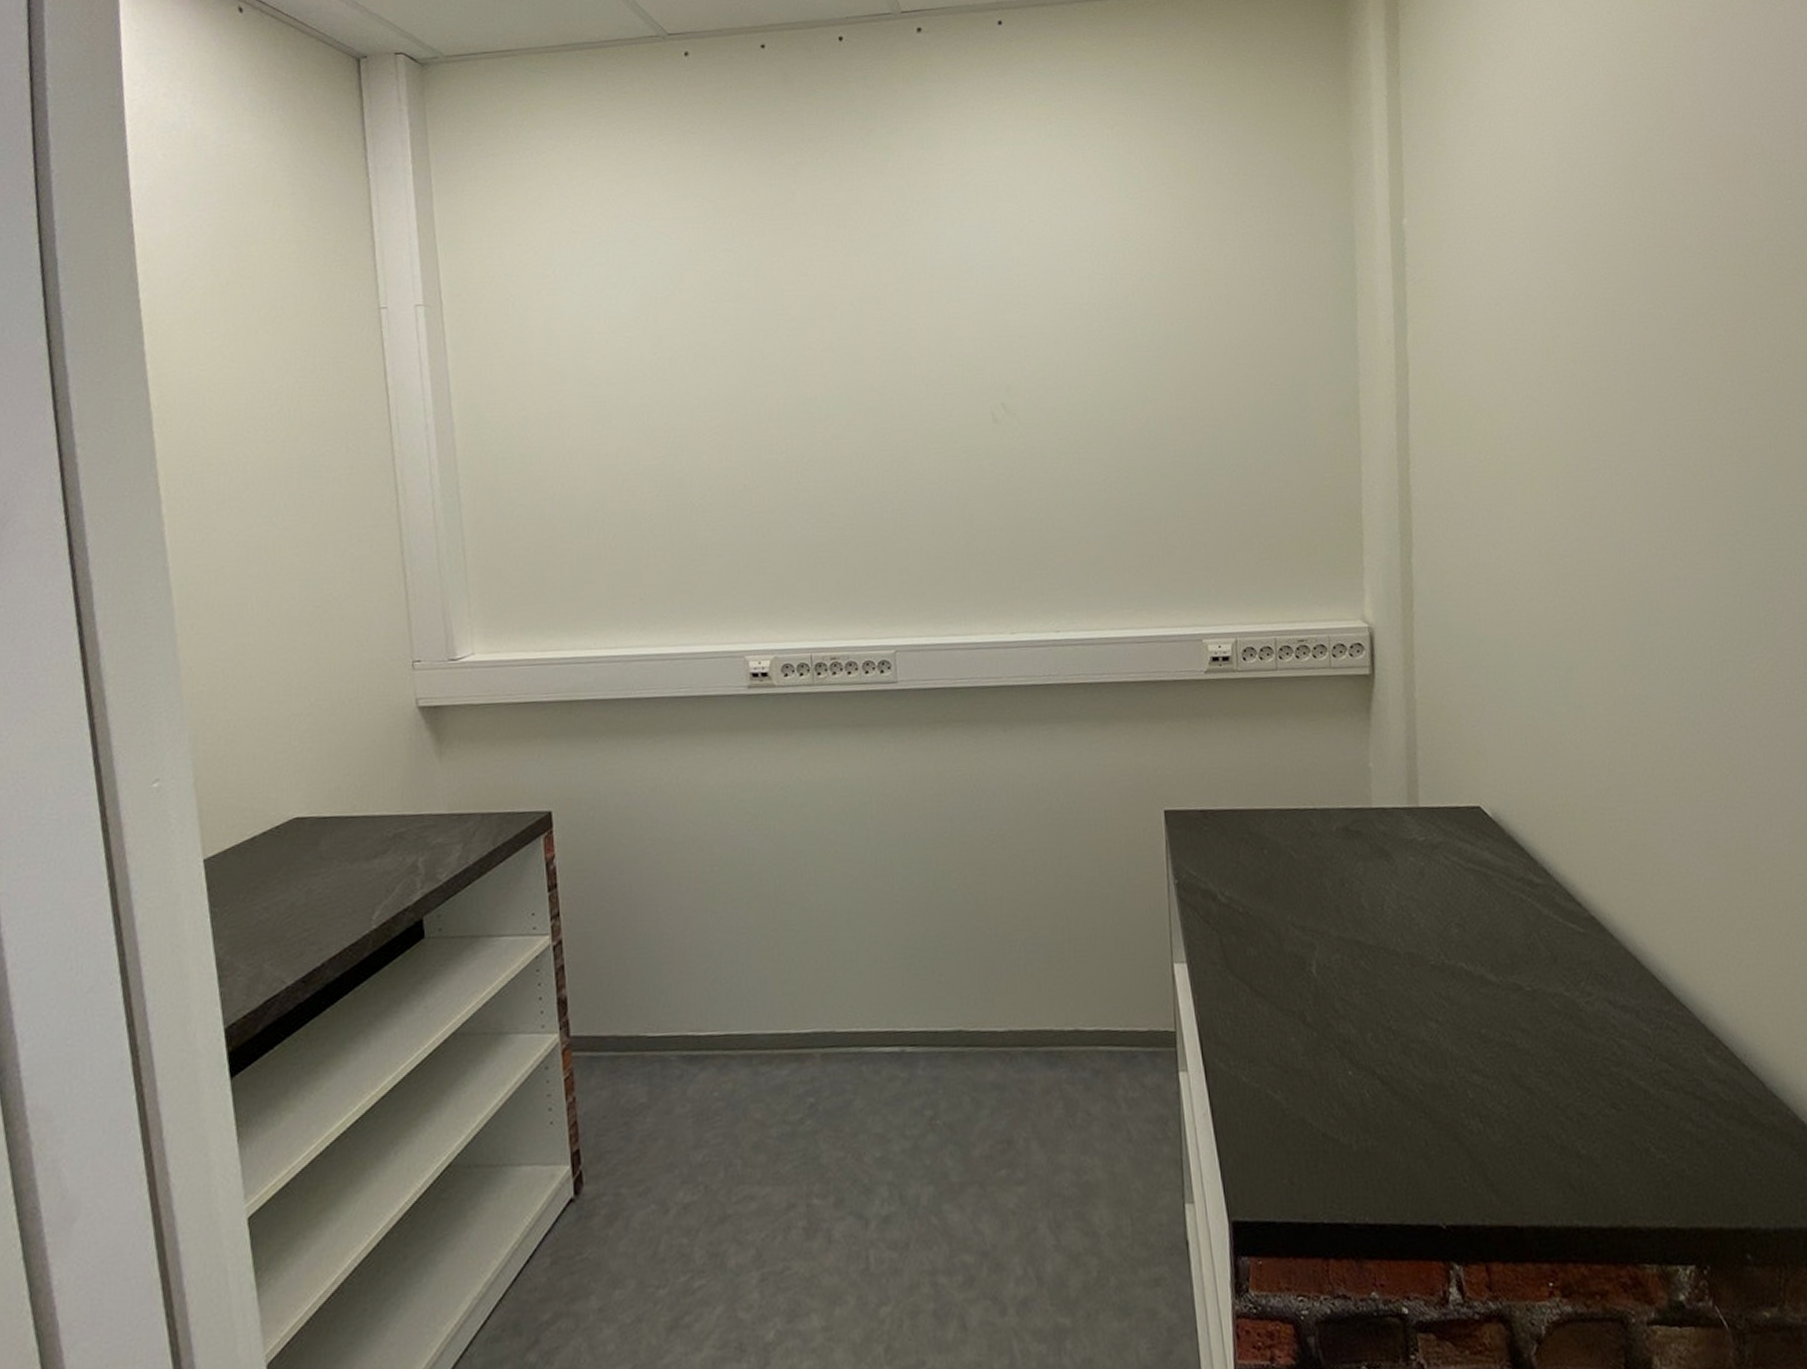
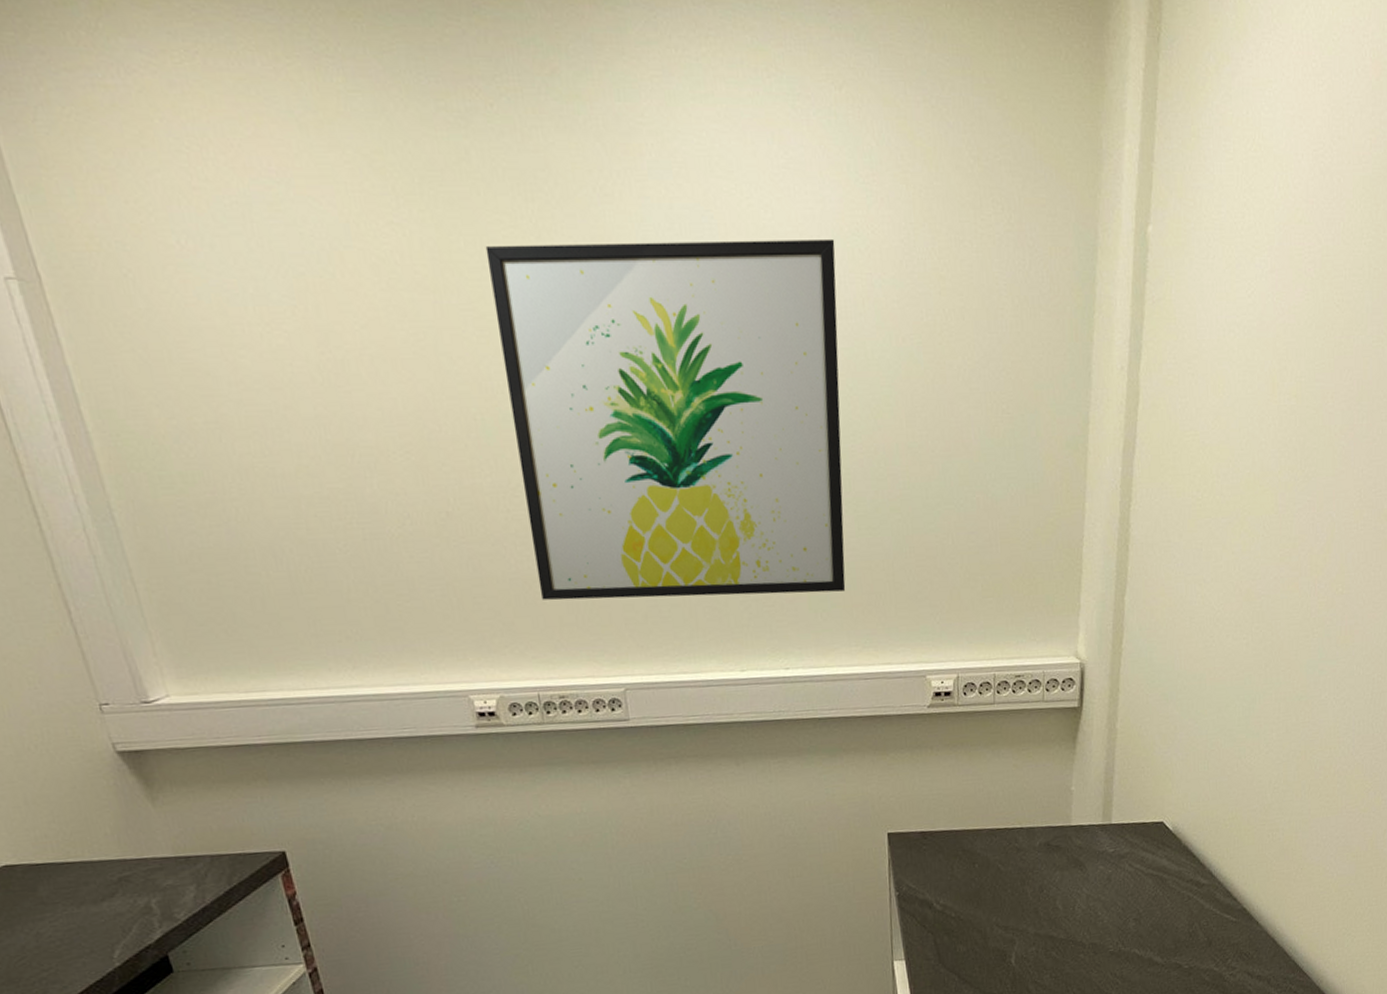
wall art: none [801,244,1118,565] -> present [485,238,846,601]

